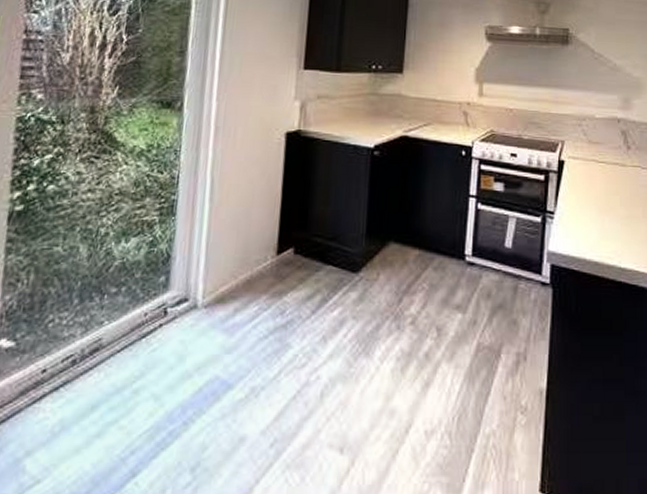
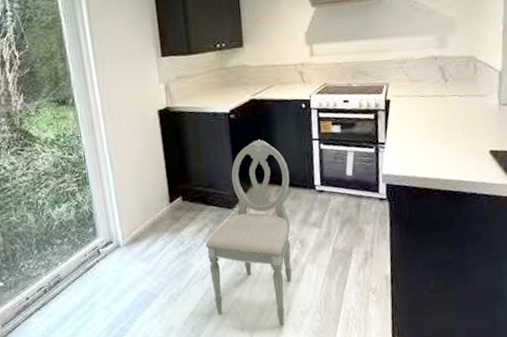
dining chair: none [310,186,436,451] -> present [205,139,292,326]

